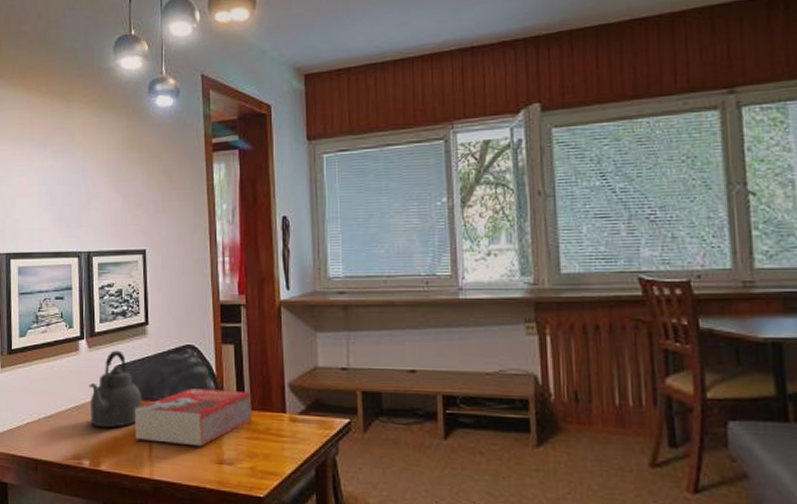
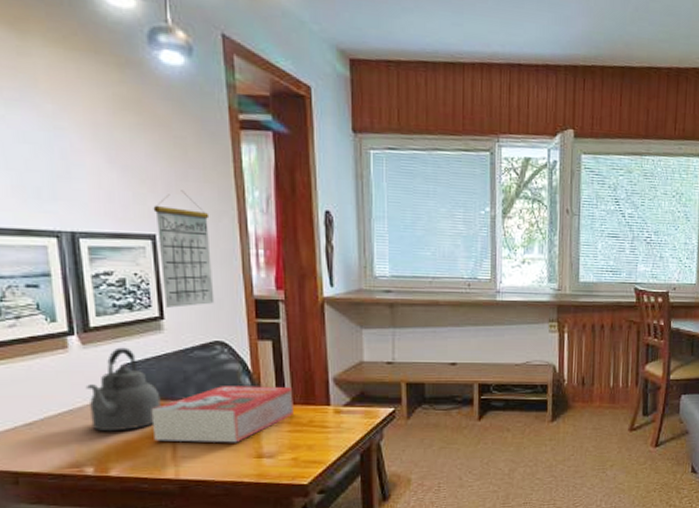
calendar: none [145,209,188,314] -> present [153,190,215,308]

